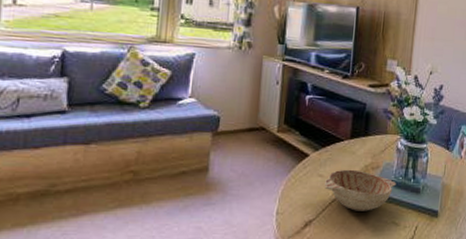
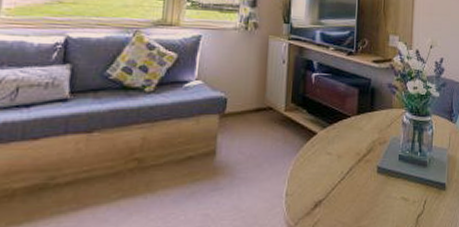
decorative bowl: present [323,169,396,211] -> none [332,145,404,188]

